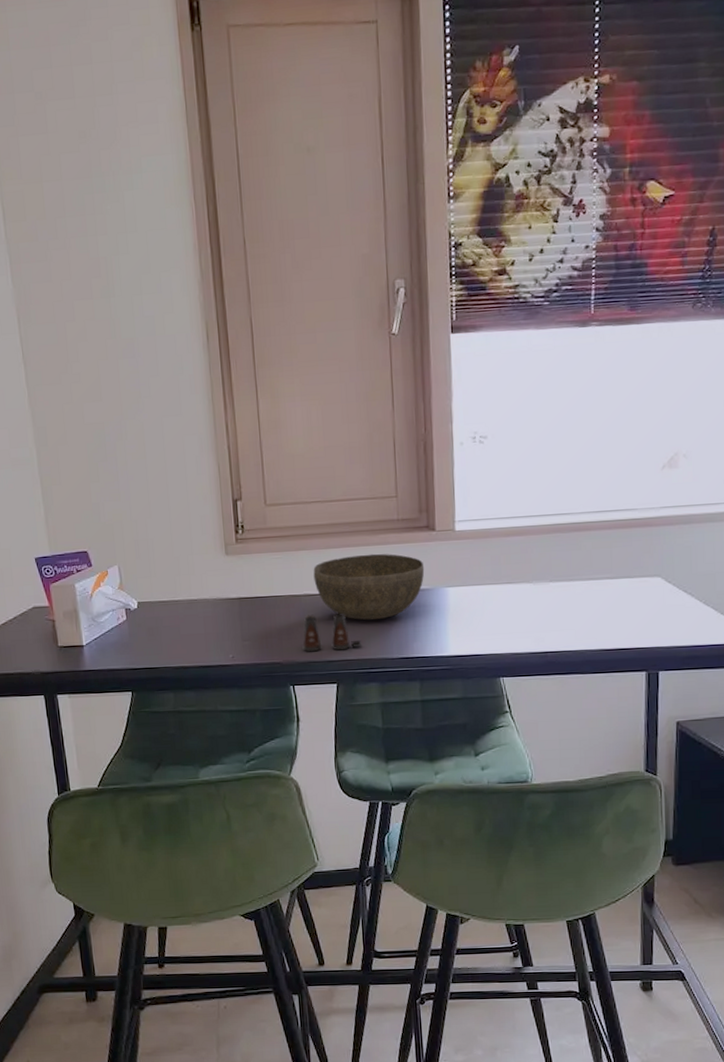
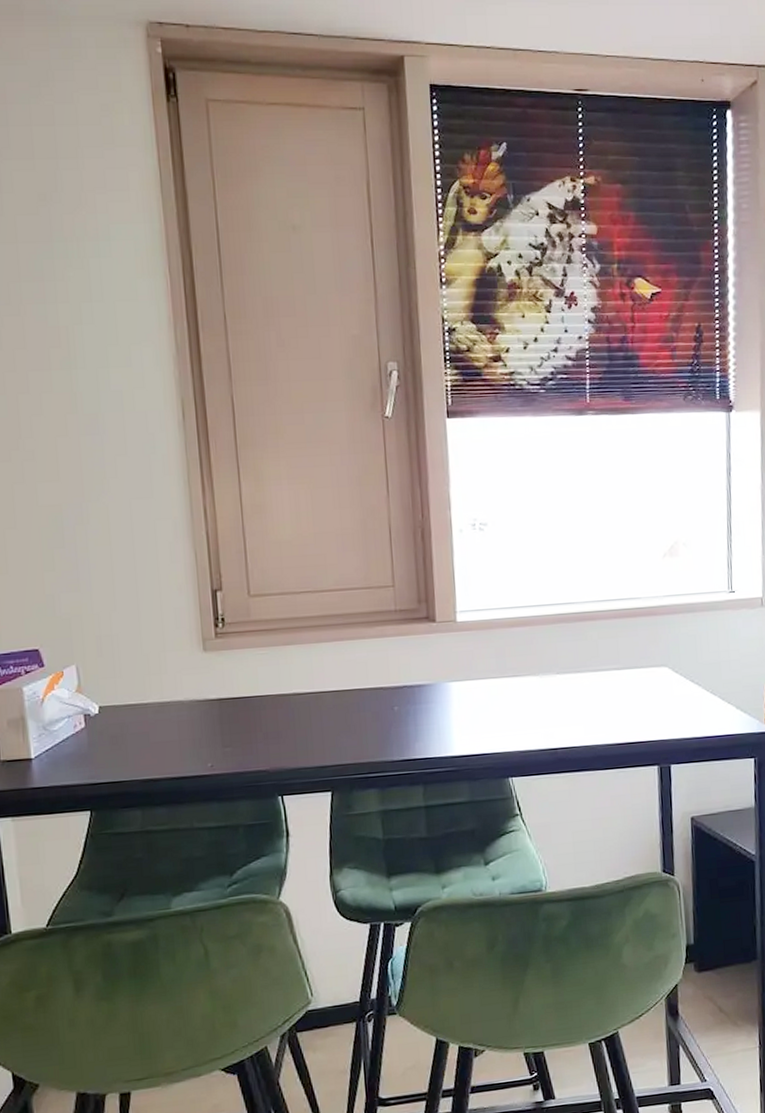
salt shaker: present [302,613,362,652] -> none [292,712,359,758]
bowl: present [313,553,425,621] -> none [303,647,426,720]

